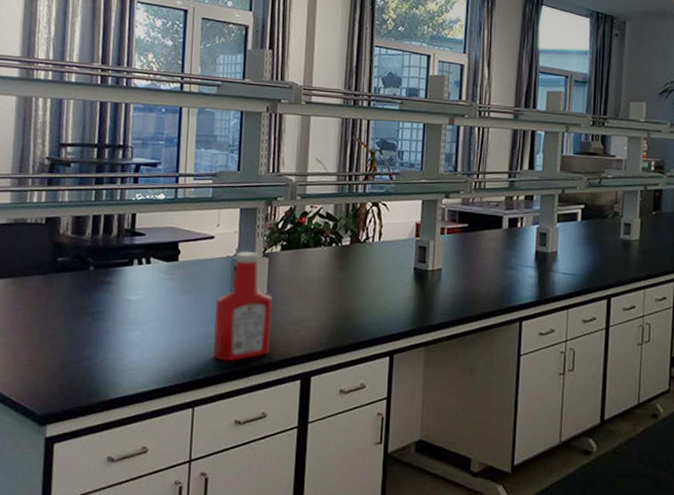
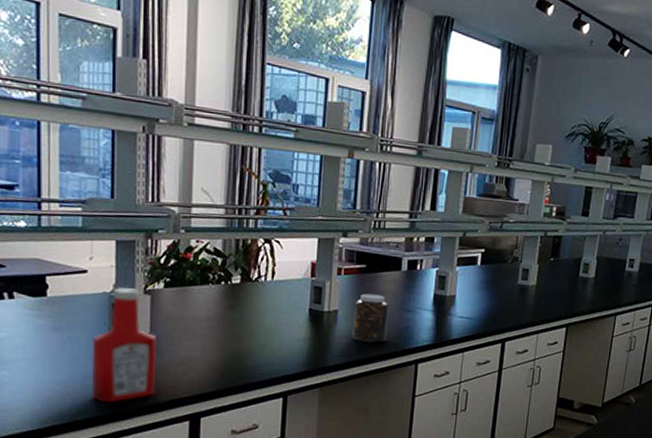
jar: none [456,252,492,301] -> present [352,293,390,343]

